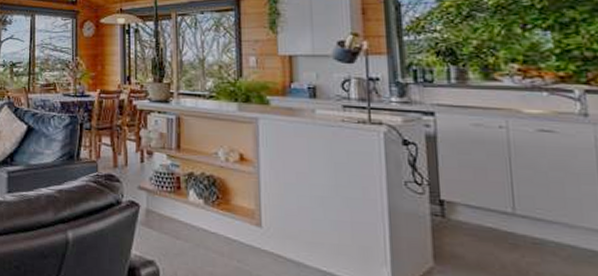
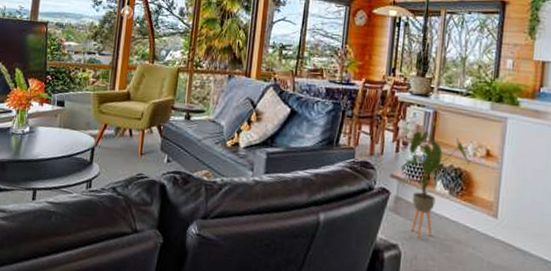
house plant: none [147,138,223,253] -> present [400,131,470,239]

